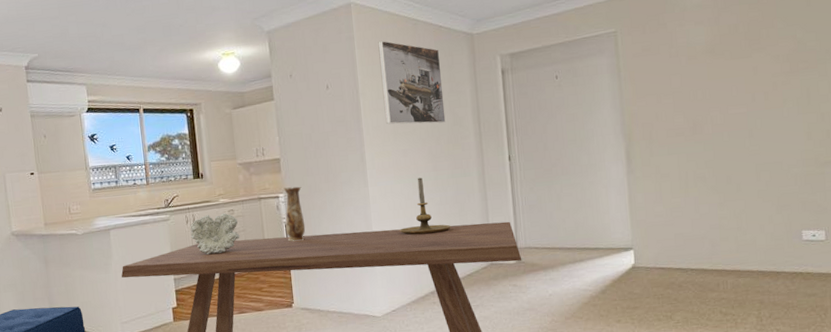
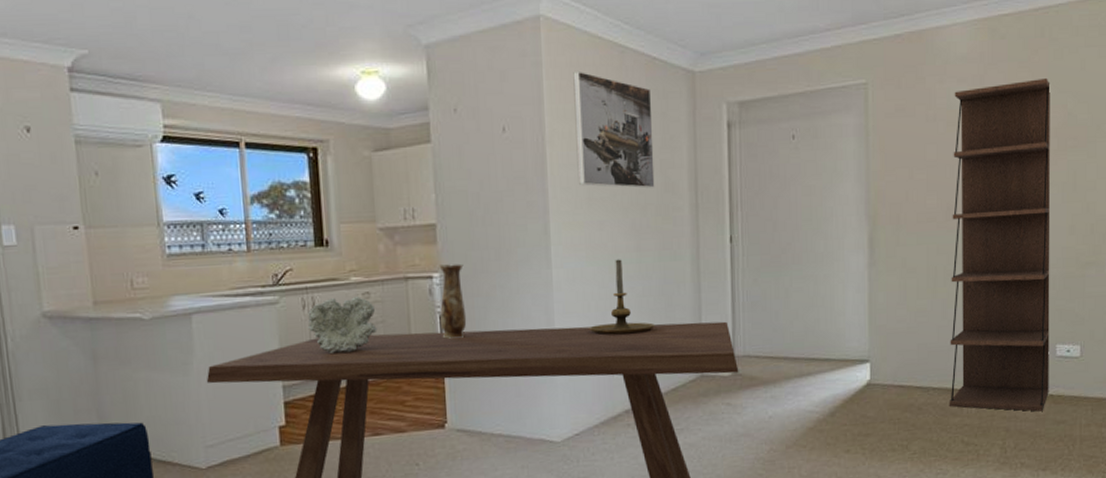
bookcase: none [693,15,798,287] -> present [949,77,1051,412]

